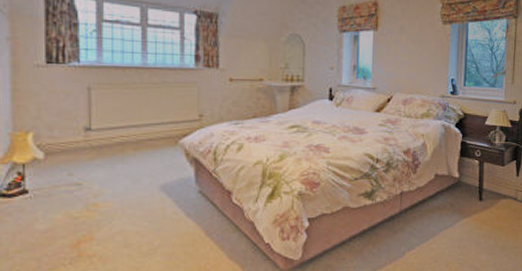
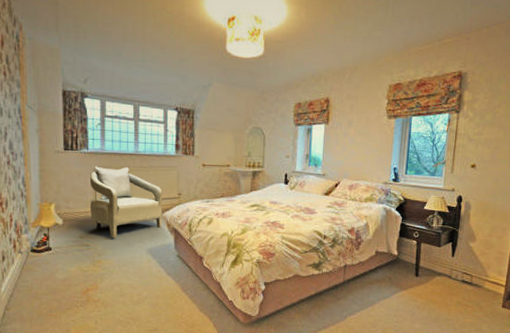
armchair: none [81,83,179,173] -> present [89,166,163,238]

